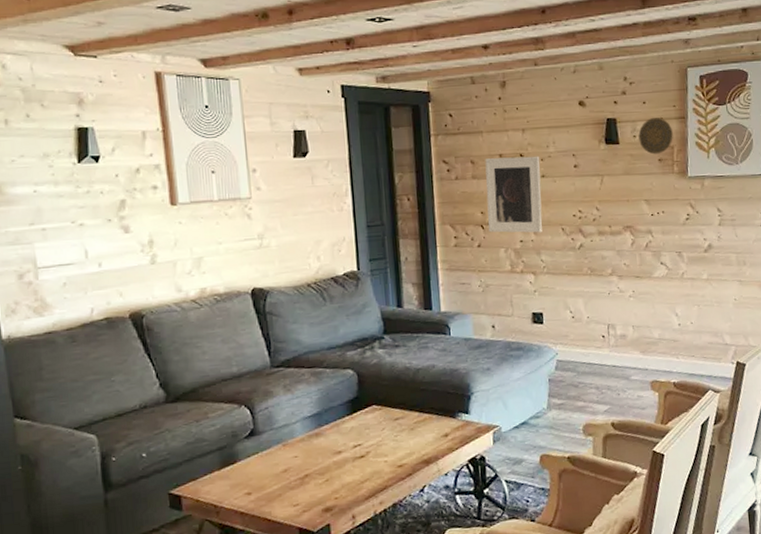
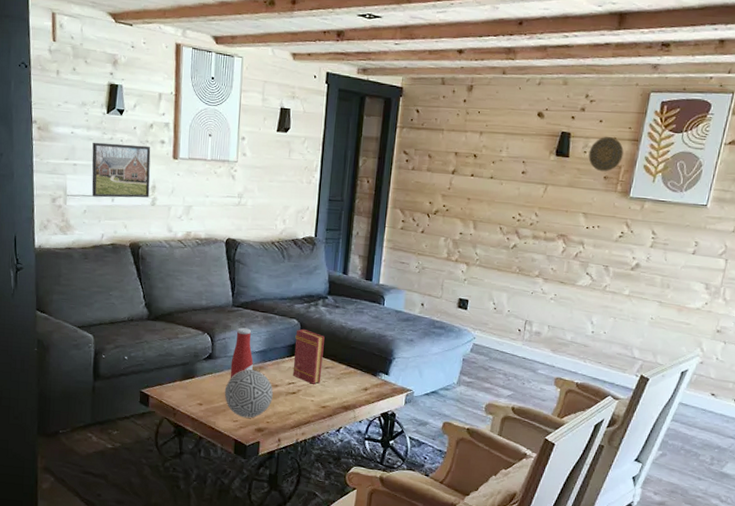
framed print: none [64,194,147,265] -> present [91,142,151,198]
decorative ball: none [276,438,338,499] -> present [224,369,273,418]
bottle: none [279,390,308,454] -> present [230,327,253,378]
book: none [353,379,392,442] -> present [292,329,325,384]
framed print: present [485,156,543,233] -> none [433,155,492,229]

